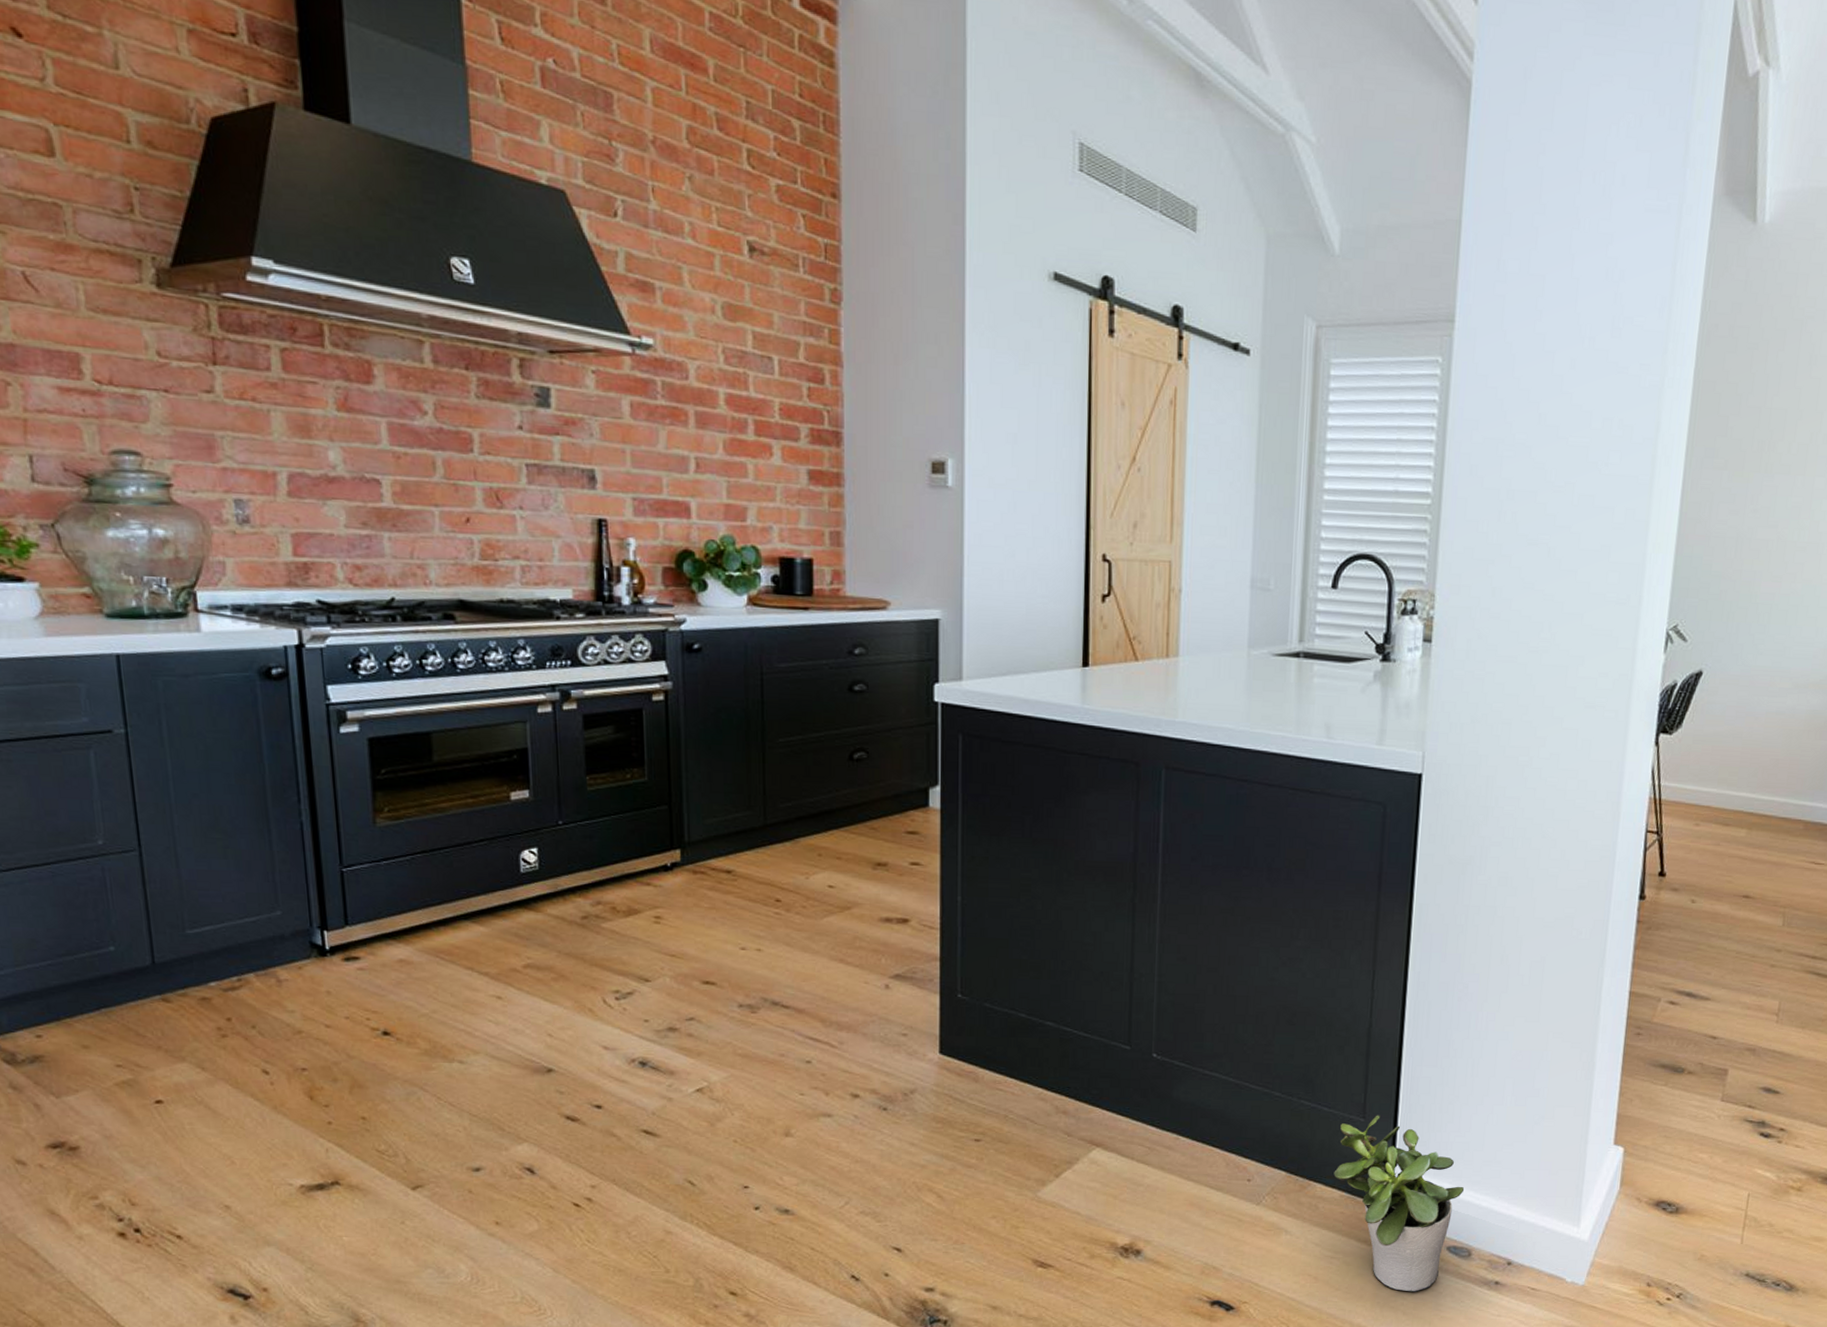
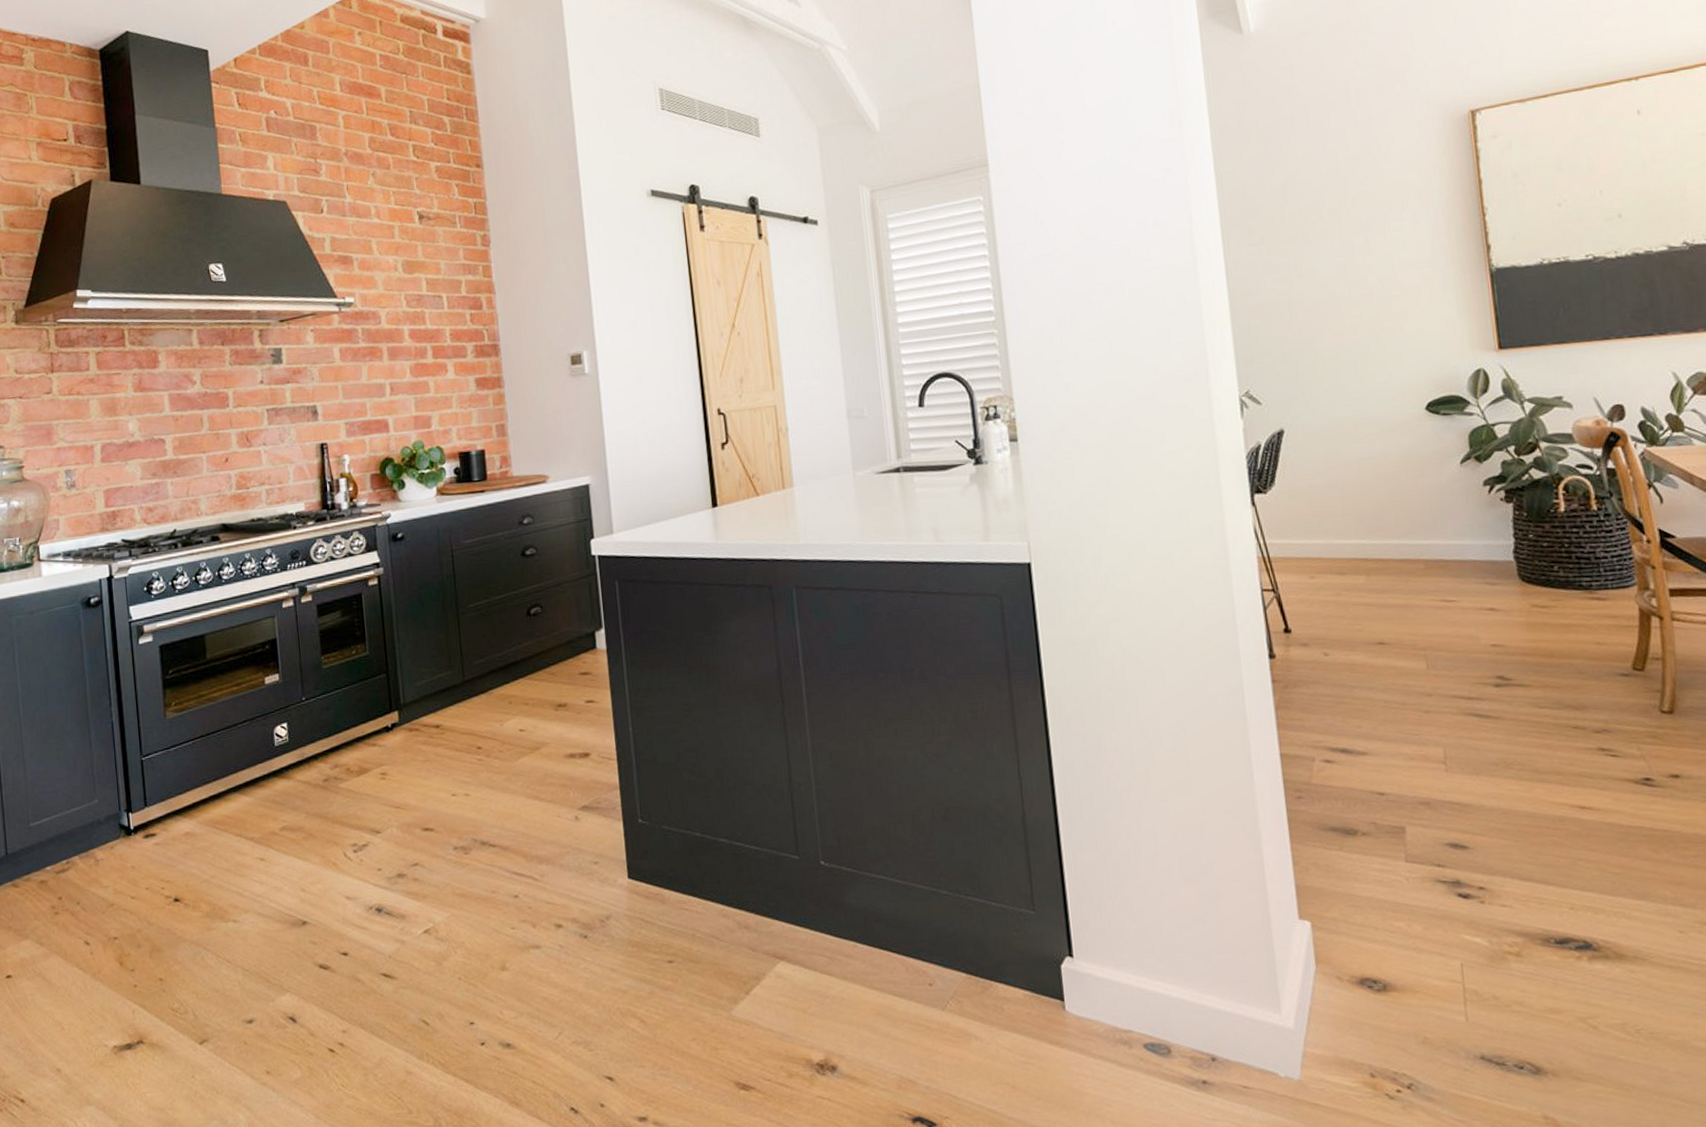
potted plant: present [1333,1115,1465,1293] -> none [1012,906,1150,1098]

